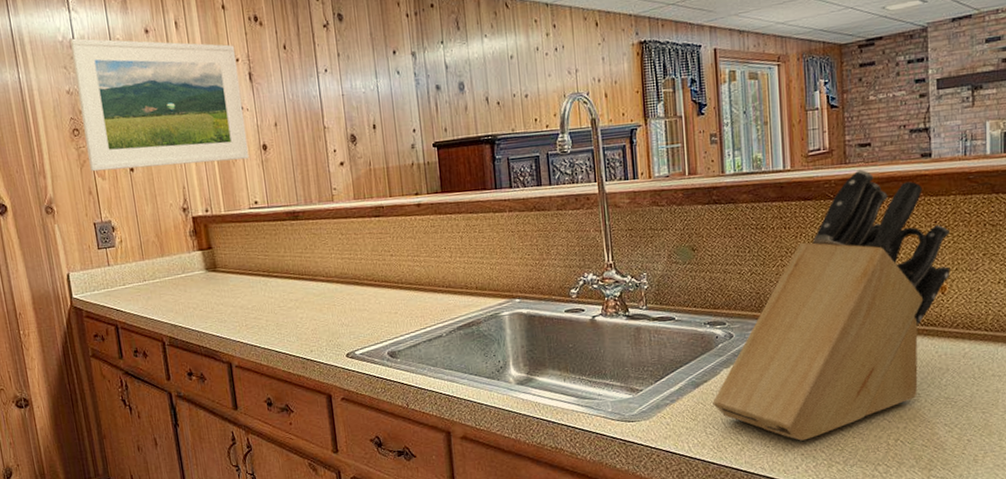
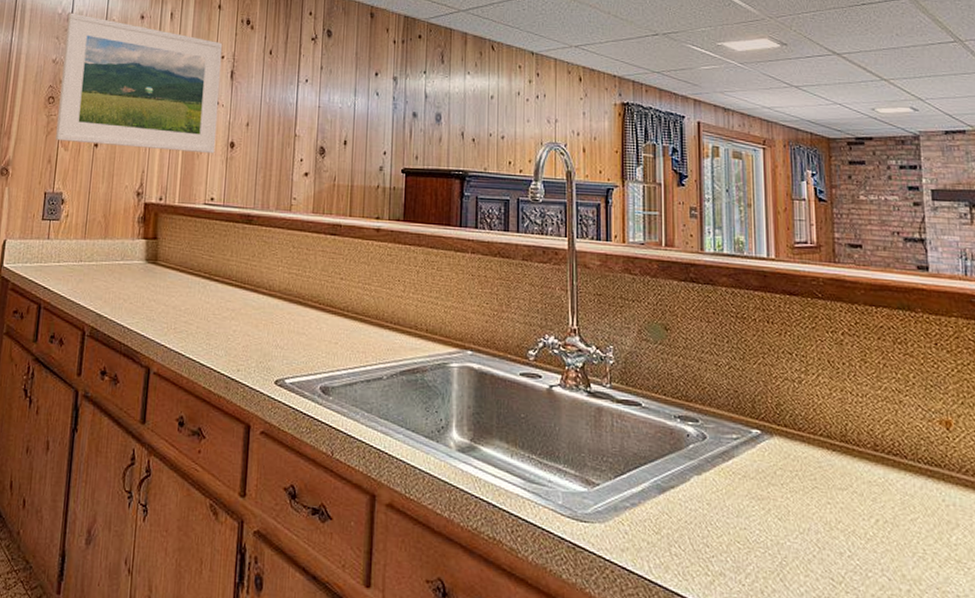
knife block: present [712,169,950,441] -> none [680,271,956,585]

